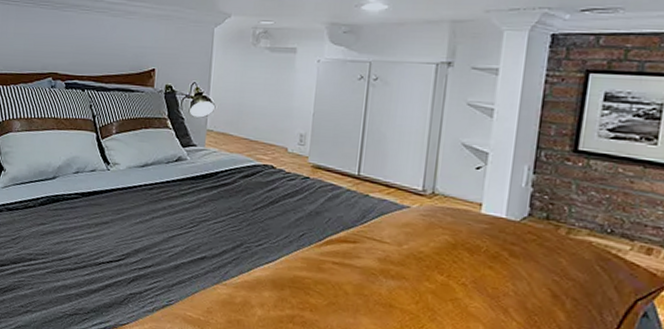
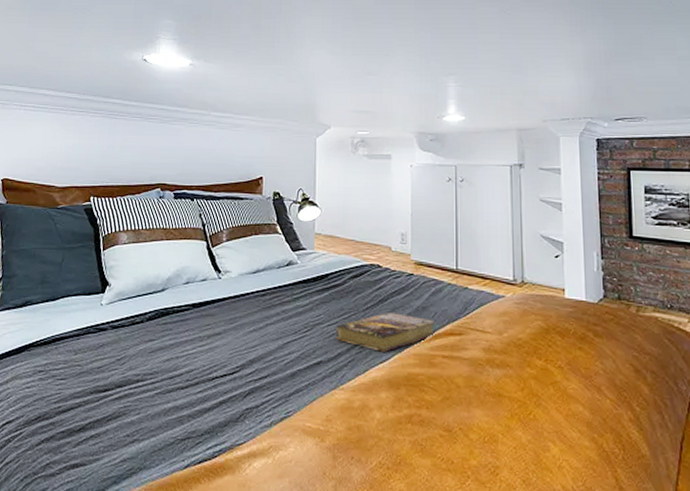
book: none [221,214,328,254] -> present [335,311,436,352]

